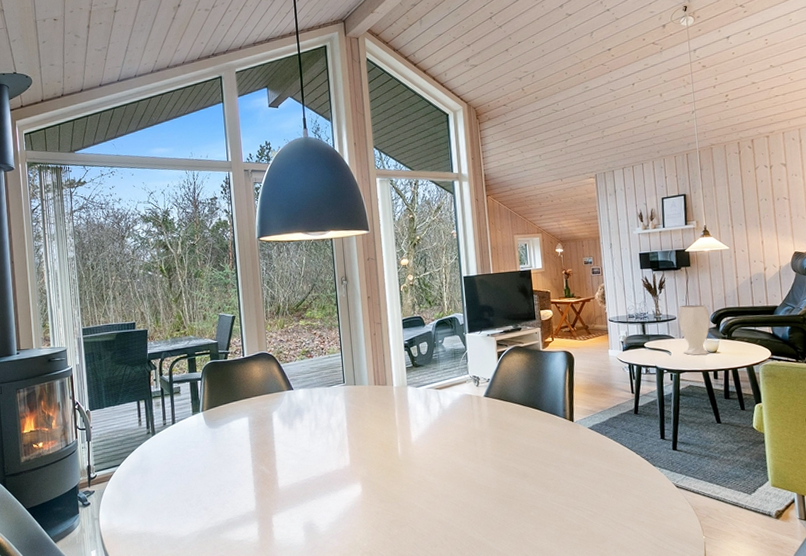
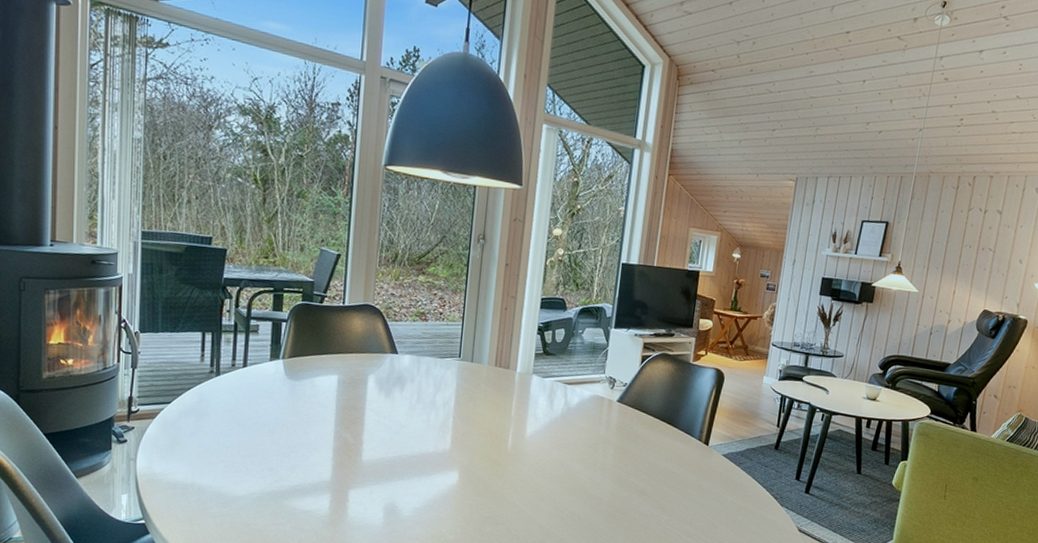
vase: present [678,304,710,356] -> none [842,343,880,401]

